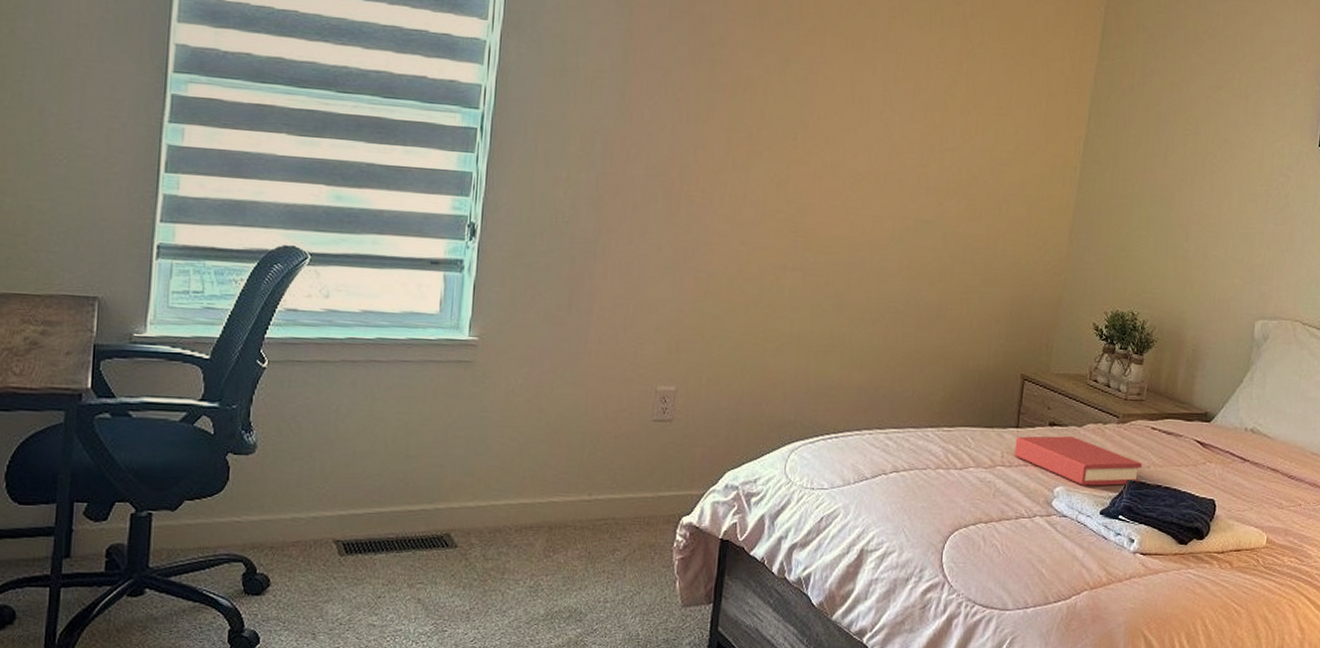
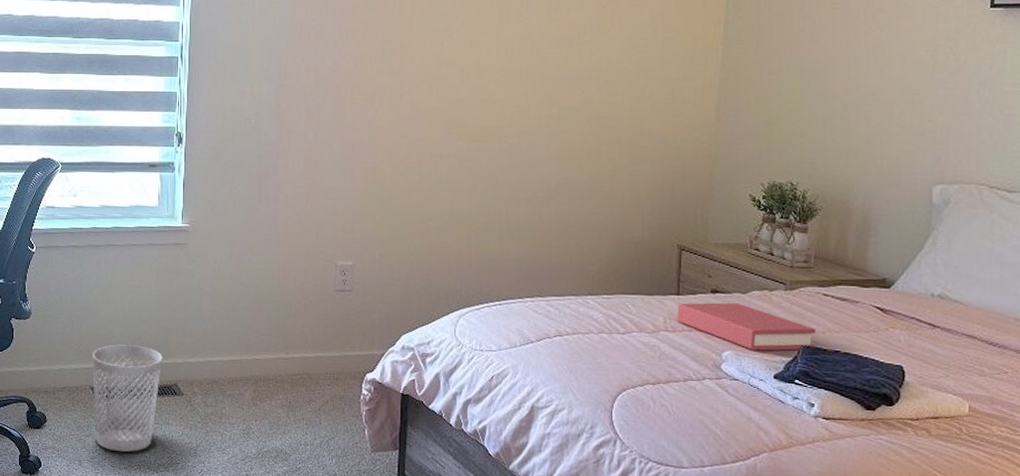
wastebasket: none [336,486,433,619] -> present [92,344,163,452]

